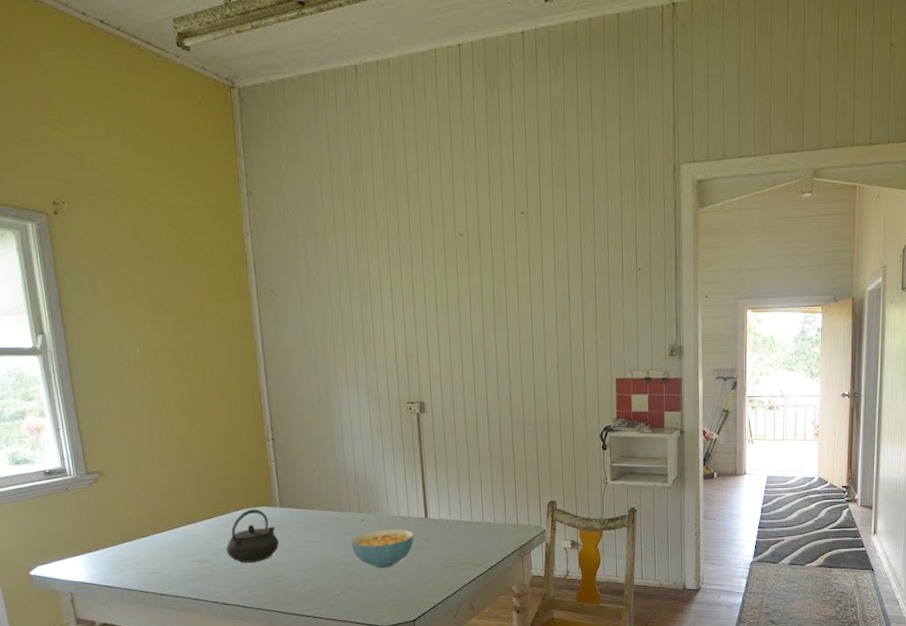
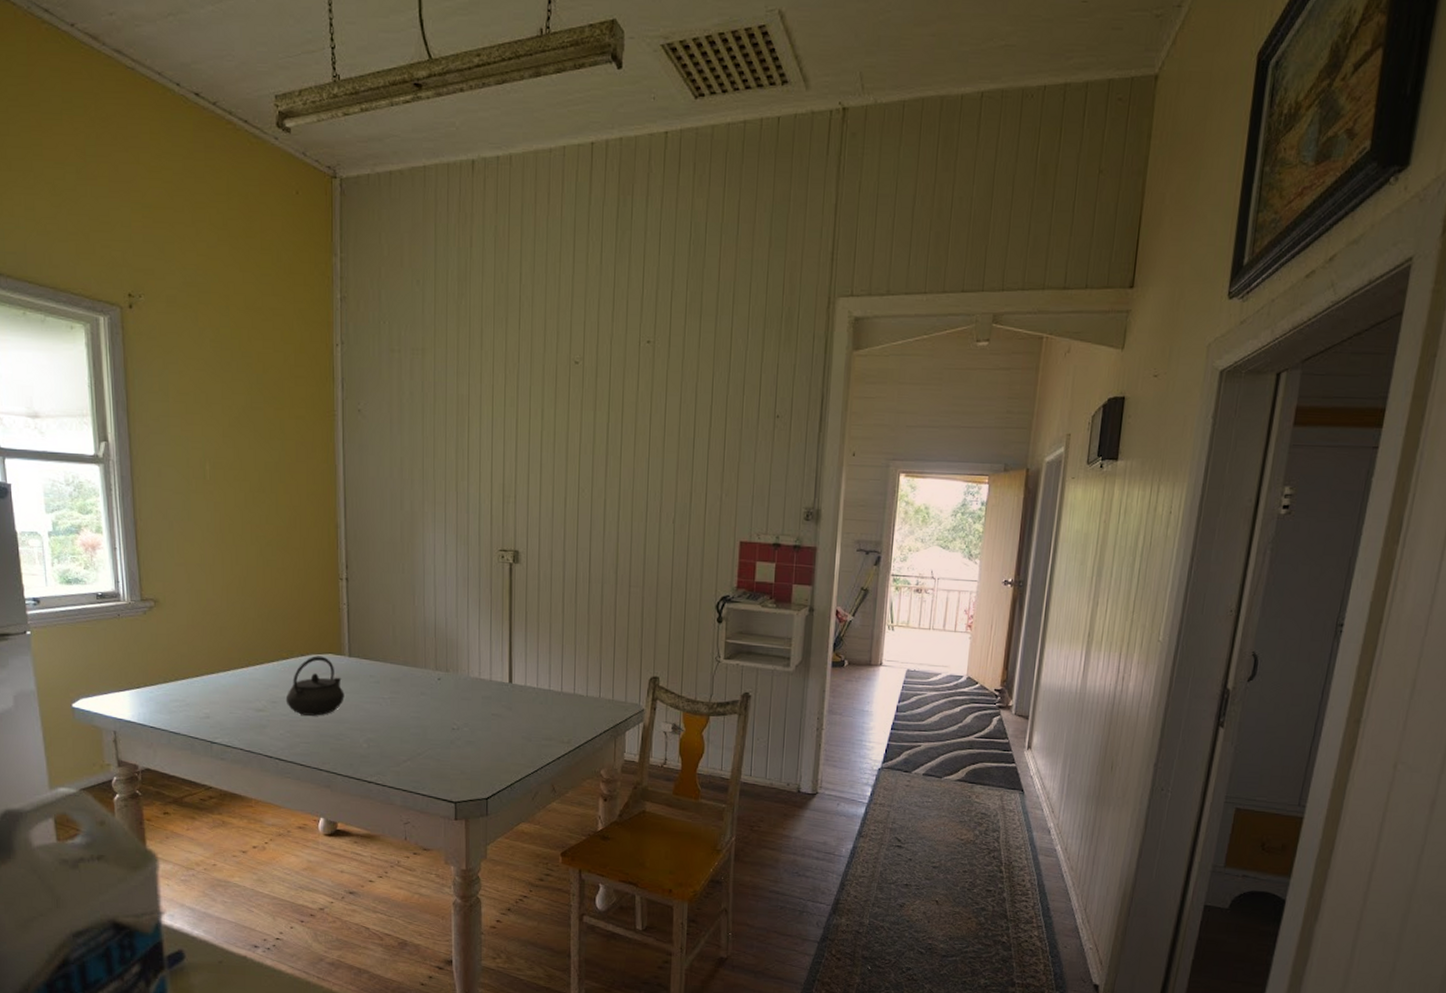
cereal bowl: present [351,528,414,569] -> none [424,691,494,736]

